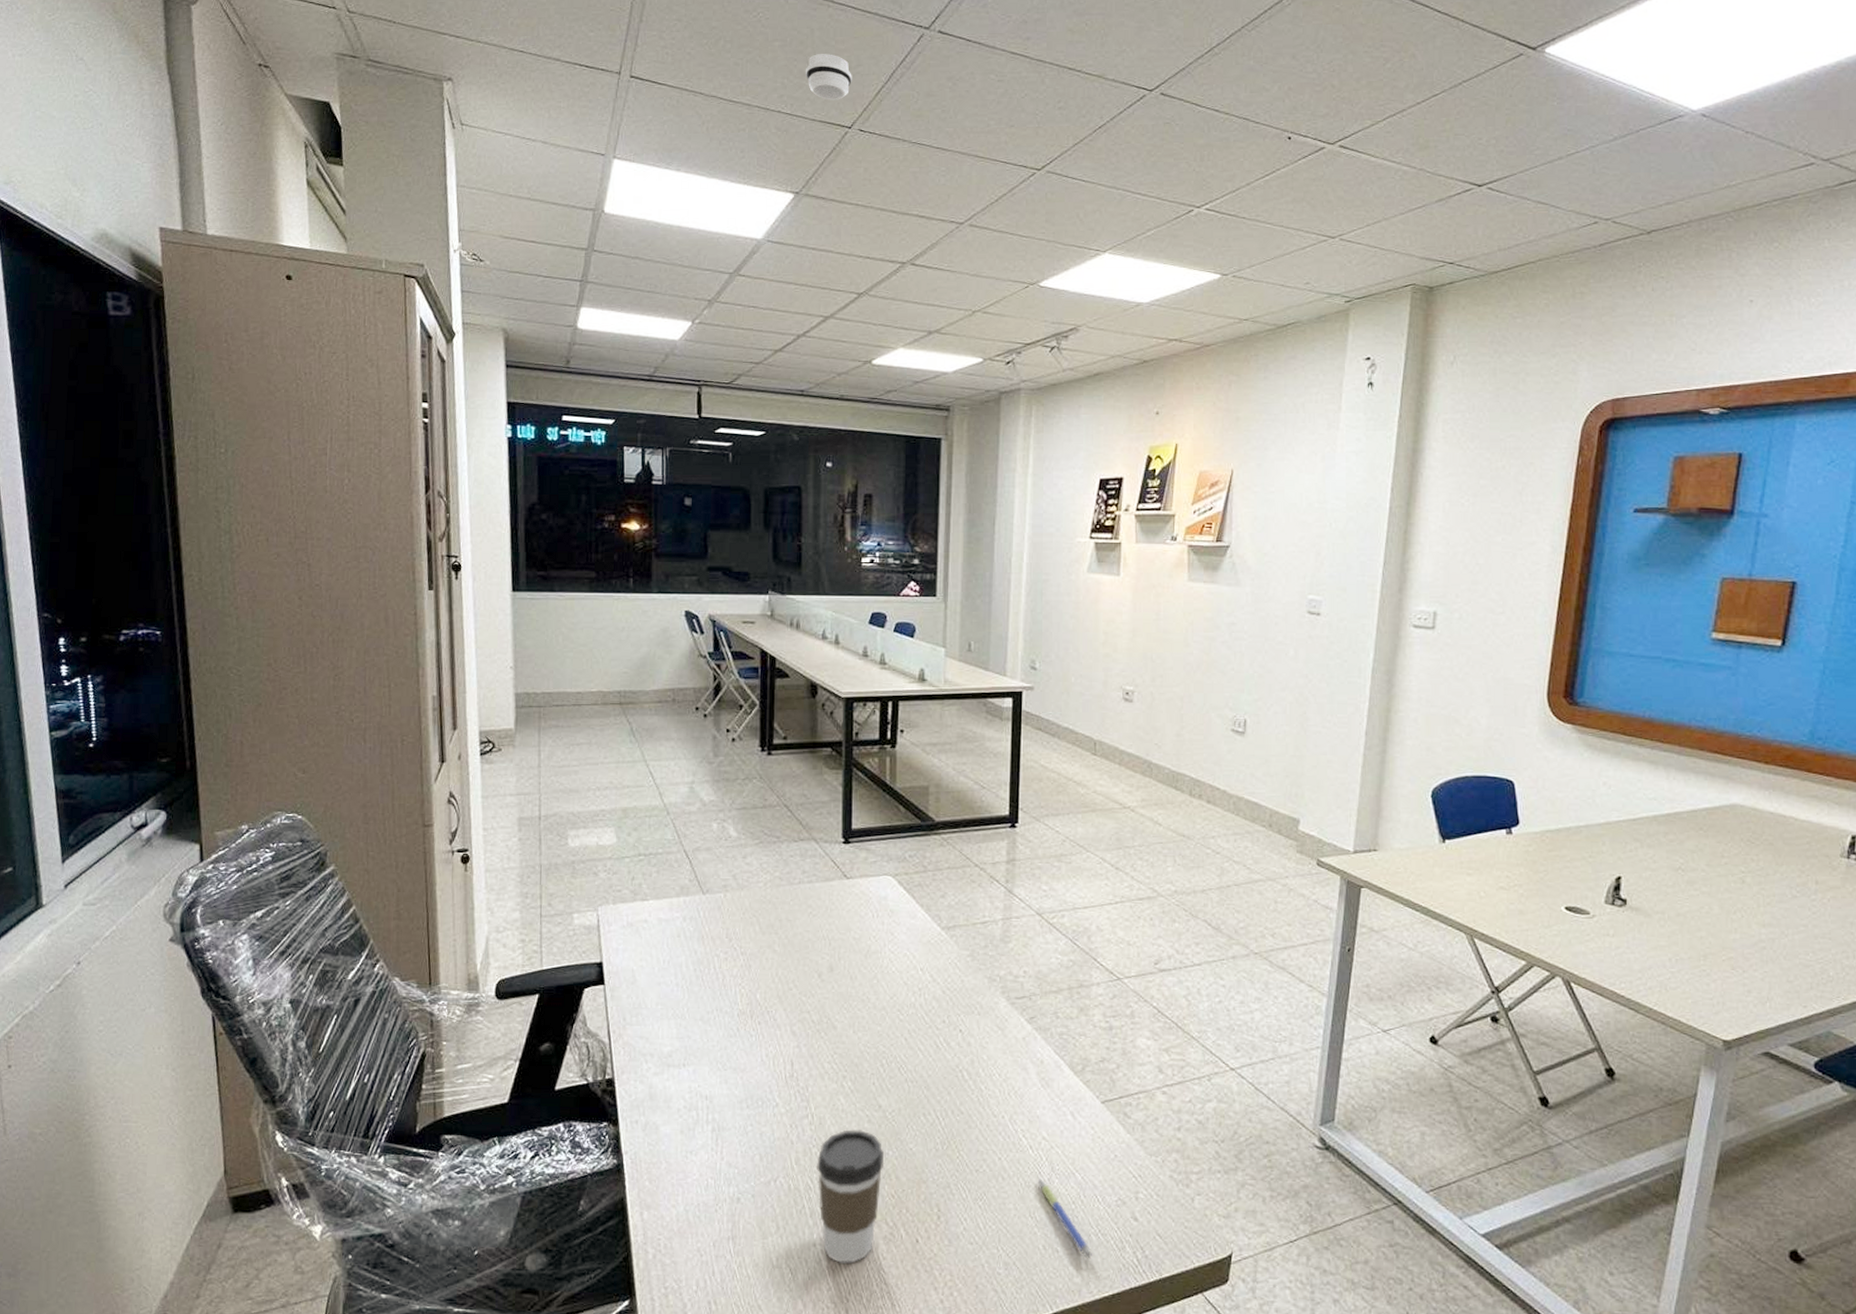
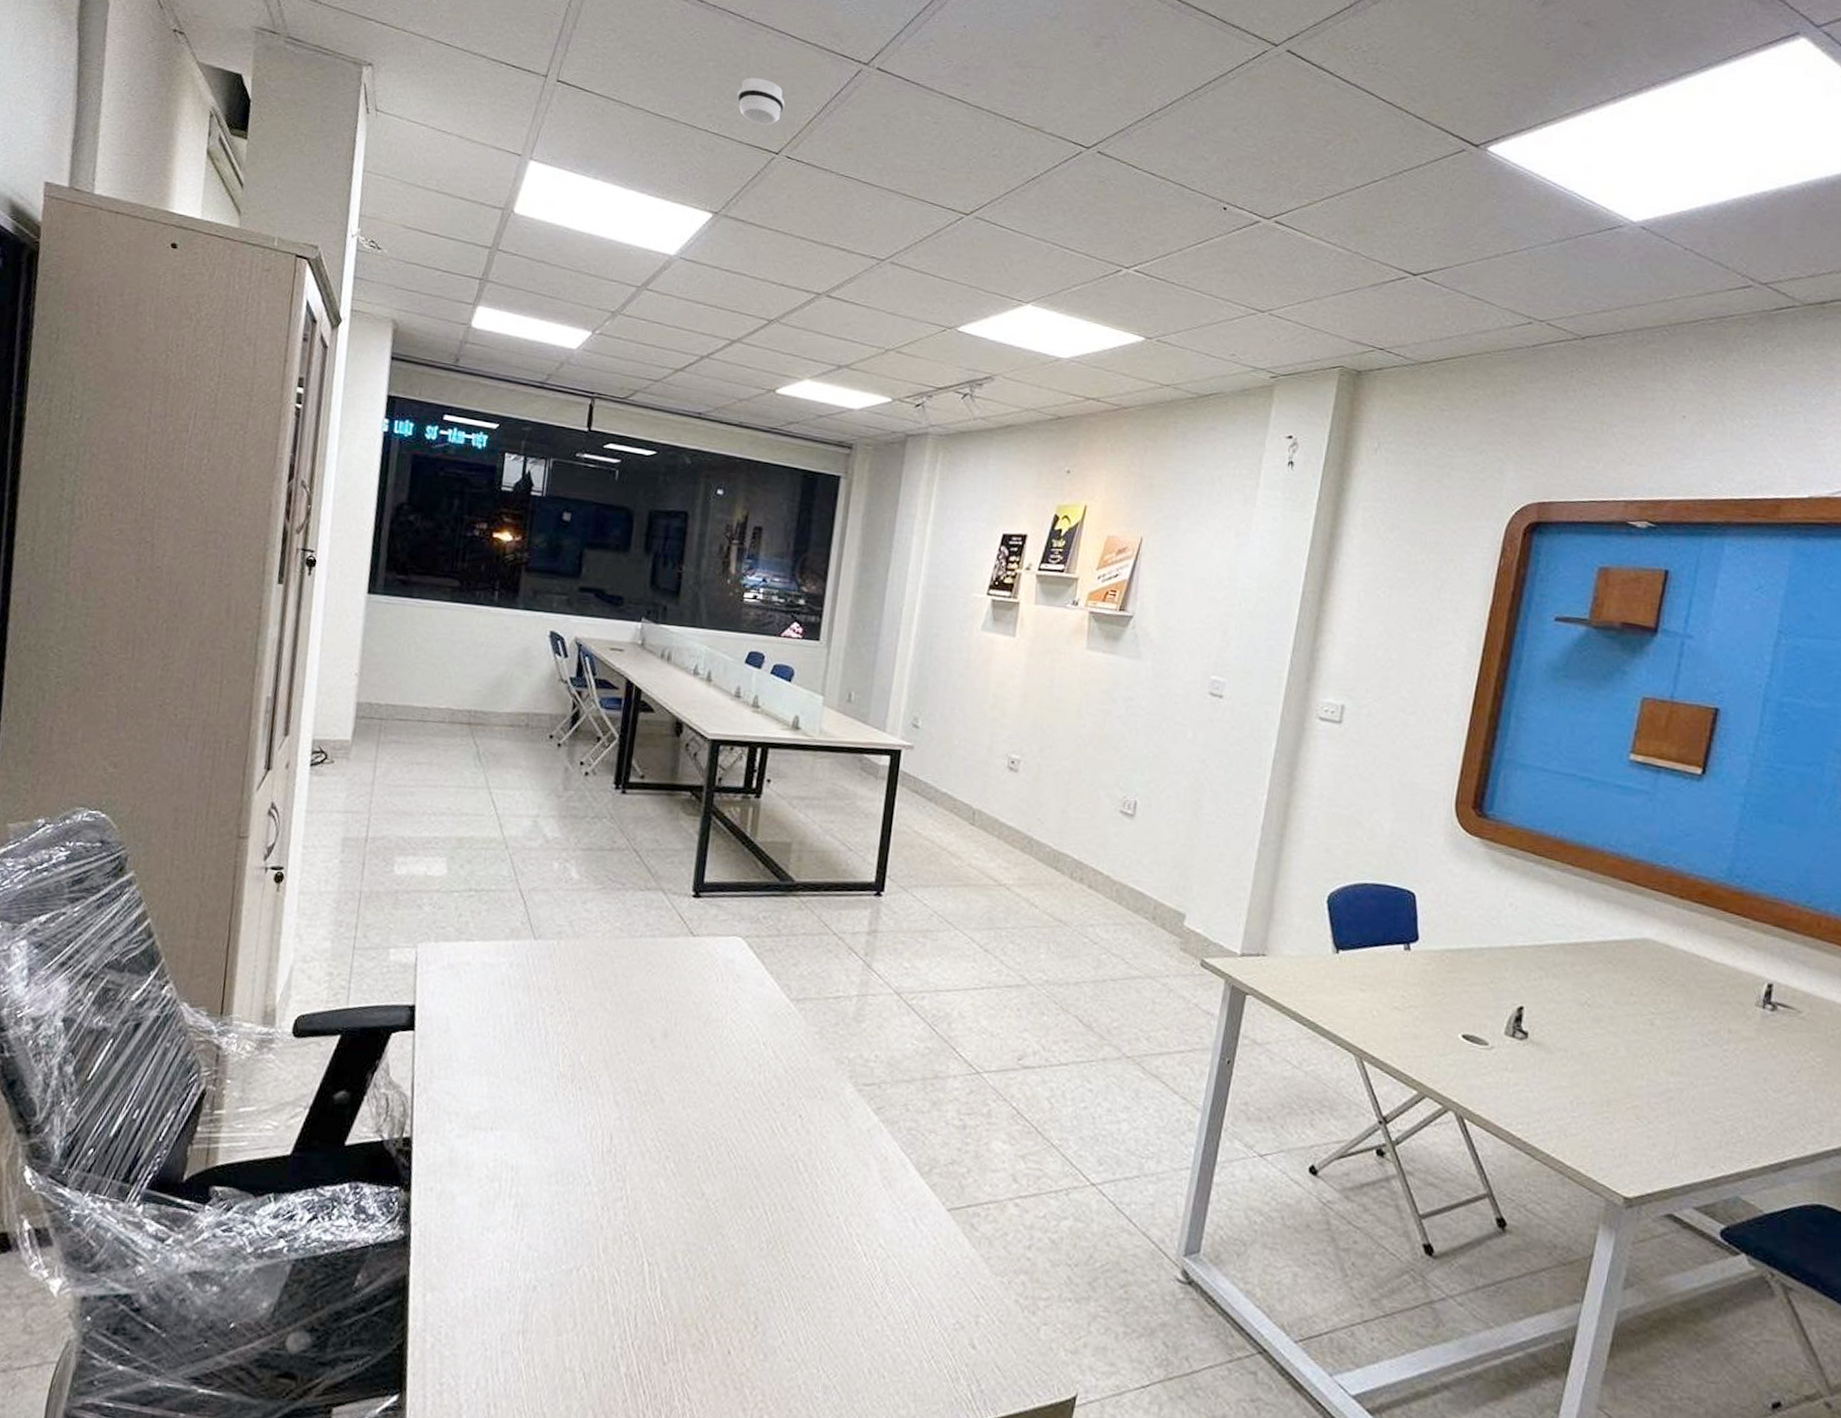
coffee cup: present [817,1129,885,1264] -> none [623,1217,702,1373]
pen: present [1038,1178,1092,1259] -> none [870,1291,922,1389]

